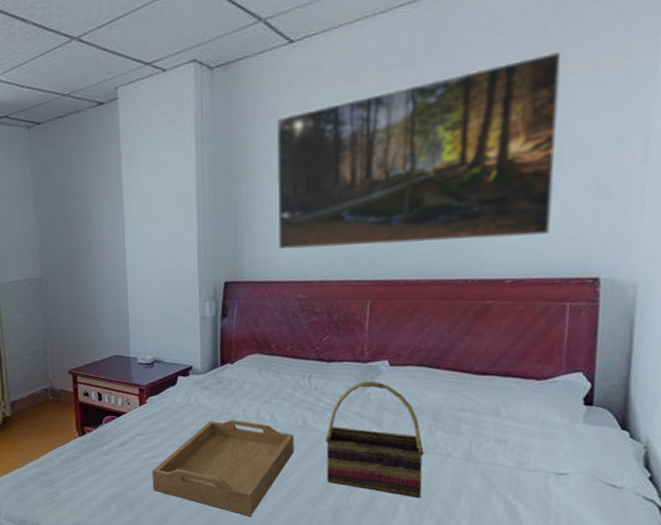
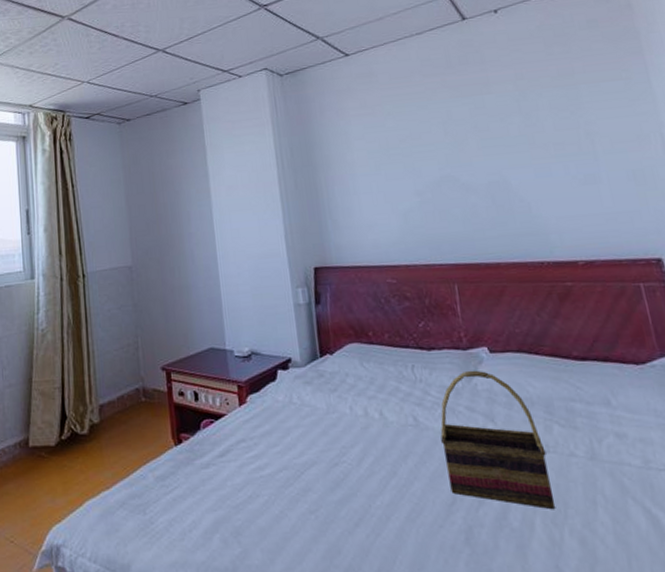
serving tray: present [152,420,294,517] -> none [258,419,410,544]
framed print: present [276,50,562,250] -> none [343,64,606,235]

